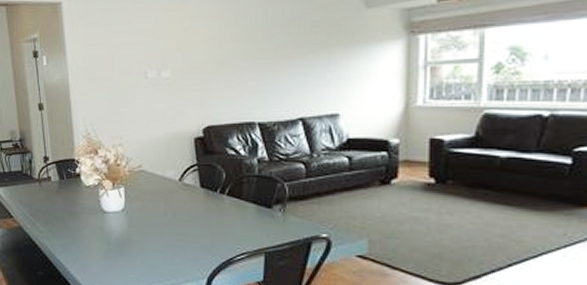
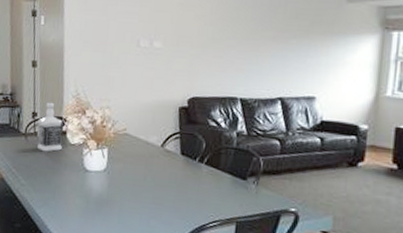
bottle: none [50,144,77,197] -> present [37,102,62,152]

